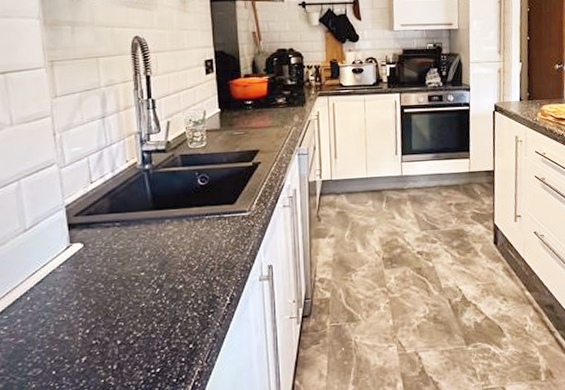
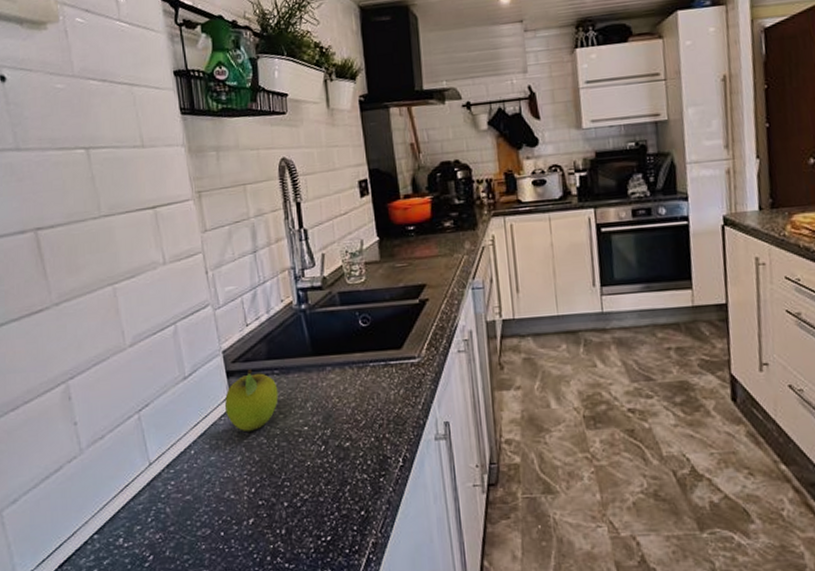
fruit: none [64,222,118,279] -> present [224,369,279,433]

